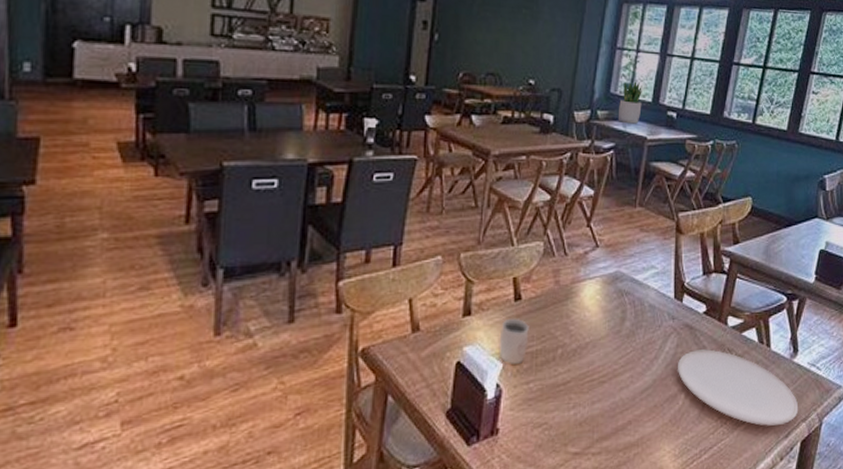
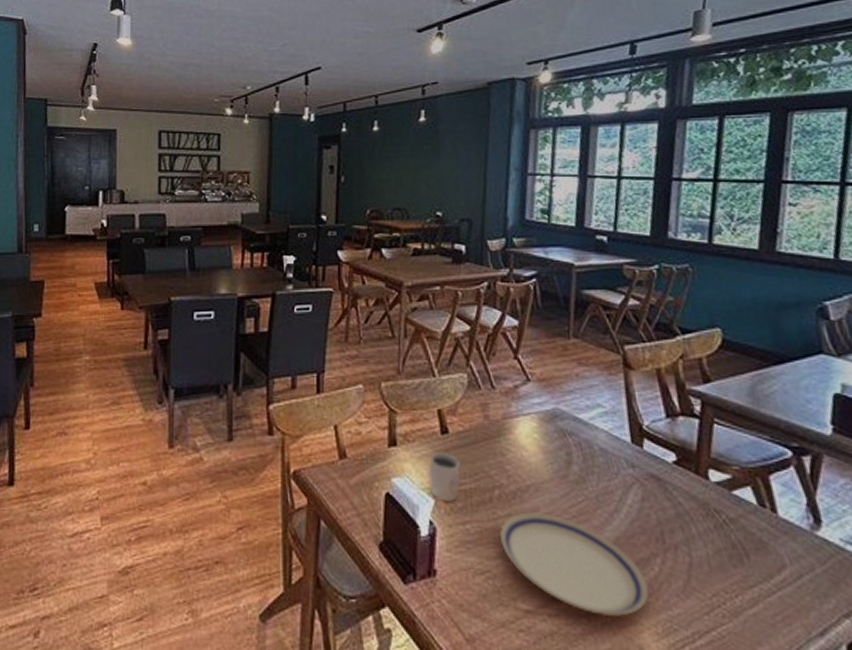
plate: none [558,365,672,449] -> present [499,512,649,617]
planter: present [617,81,642,124] -> none [536,206,564,250]
plate: present [677,349,799,427] -> none [646,507,836,618]

